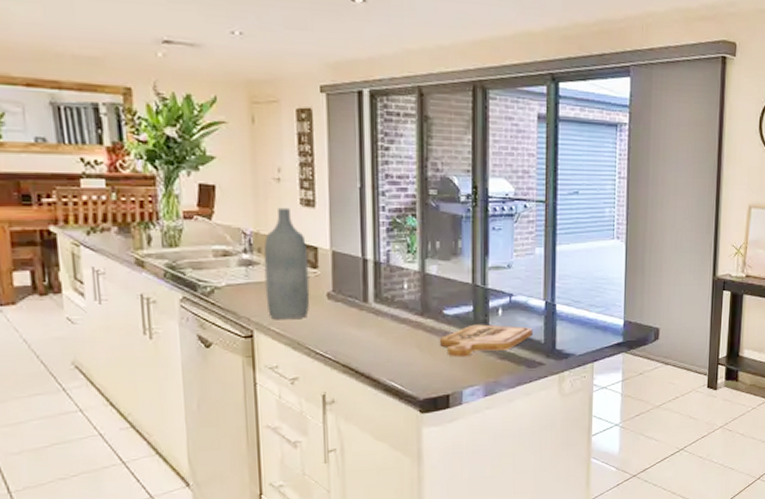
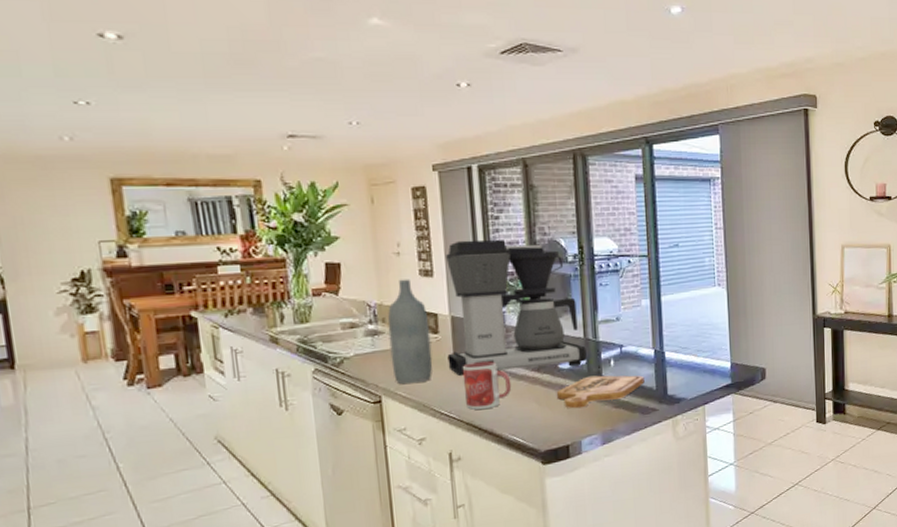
coffee maker: none [326,170,474,316] -> present [446,239,587,377]
mug: none [342,302,393,351] -> present [463,361,512,410]

